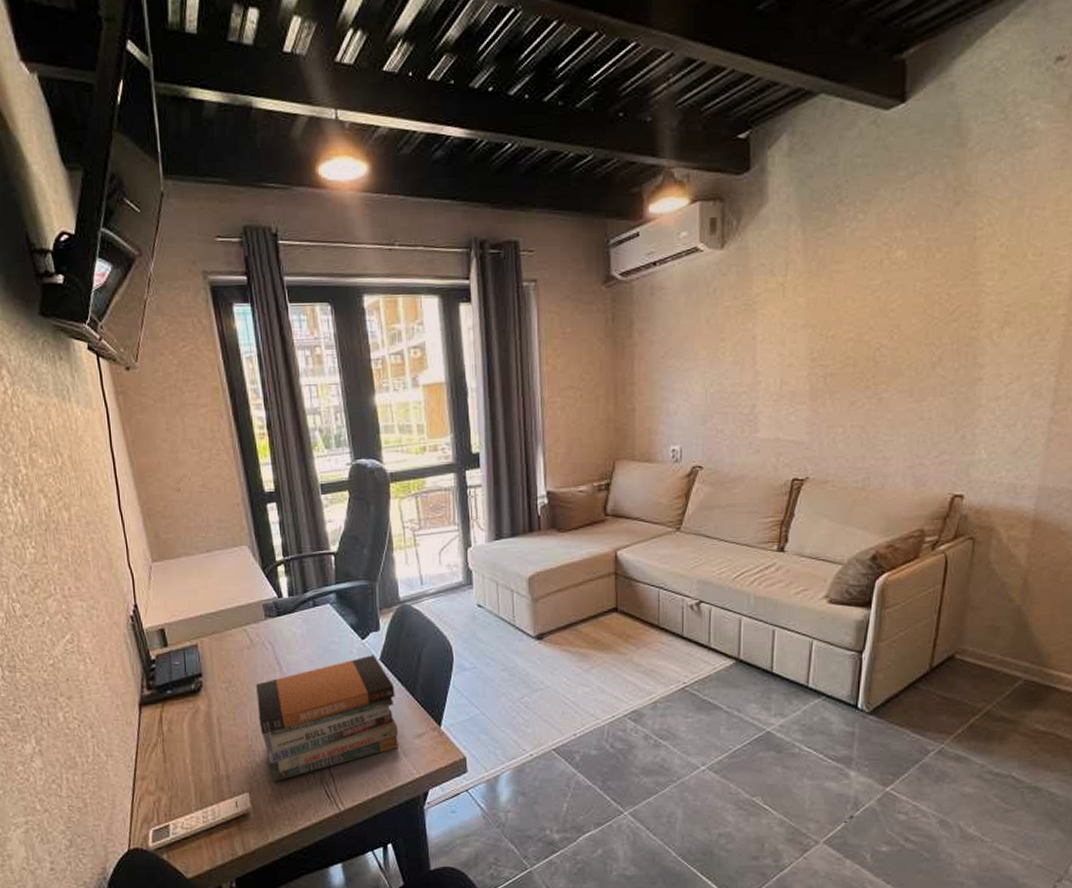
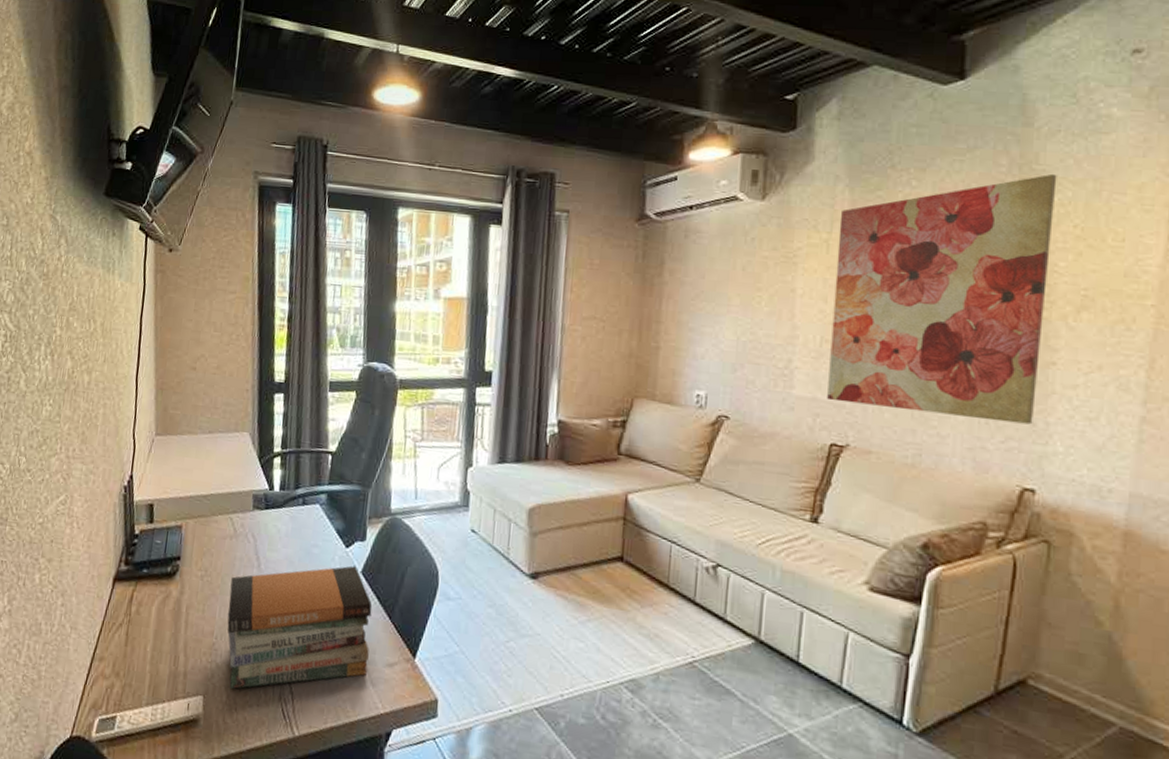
wall art: none [788,194,987,439] -> present [827,173,1057,425]

